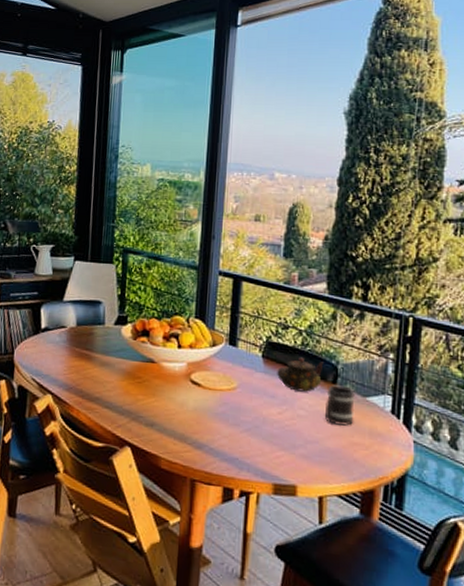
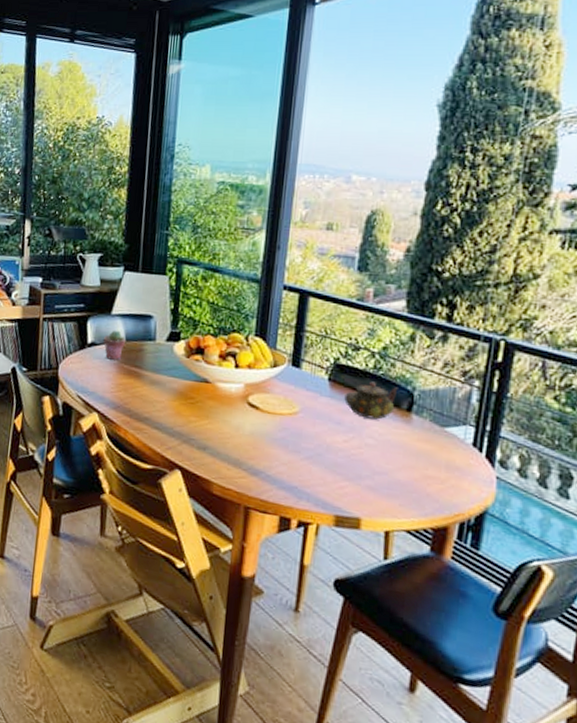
potted succulent: none [56,315,77,344] -> present [103,330,125,360]
mug: present [325,385,355,426] -> none [397,413,432,458]

